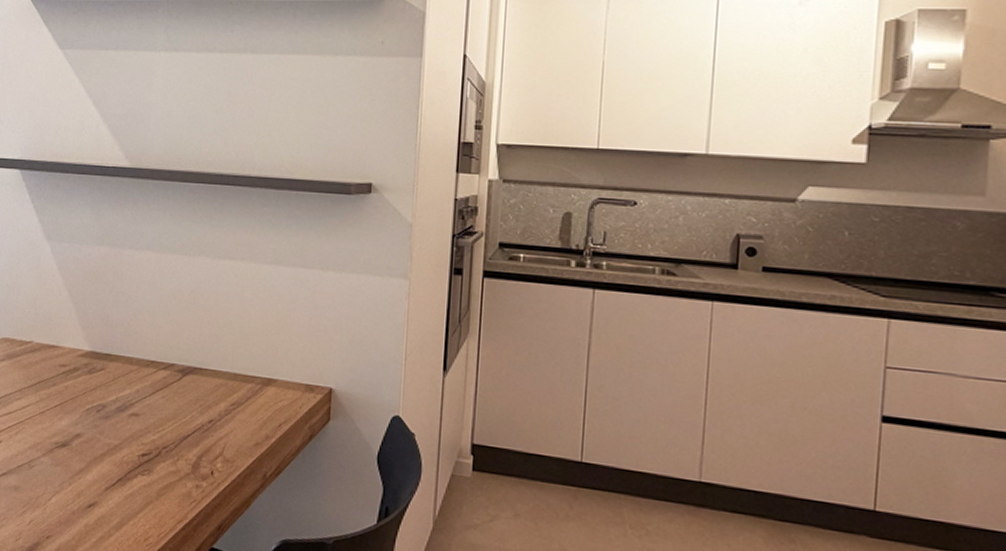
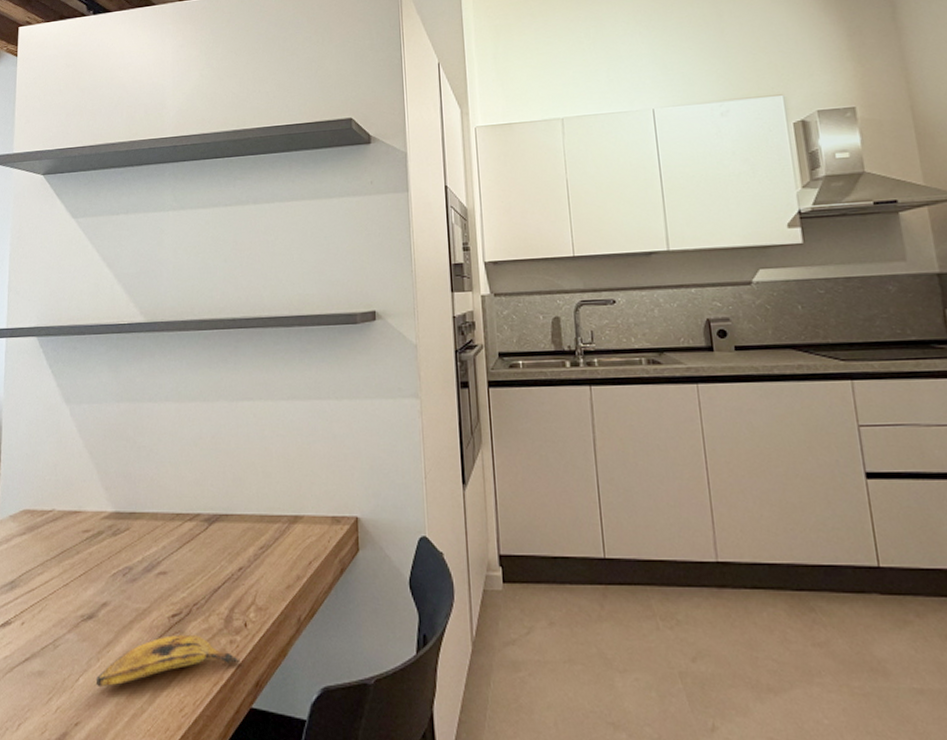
banana: none [68,472,205,509] -> present [97,634,240,688]

